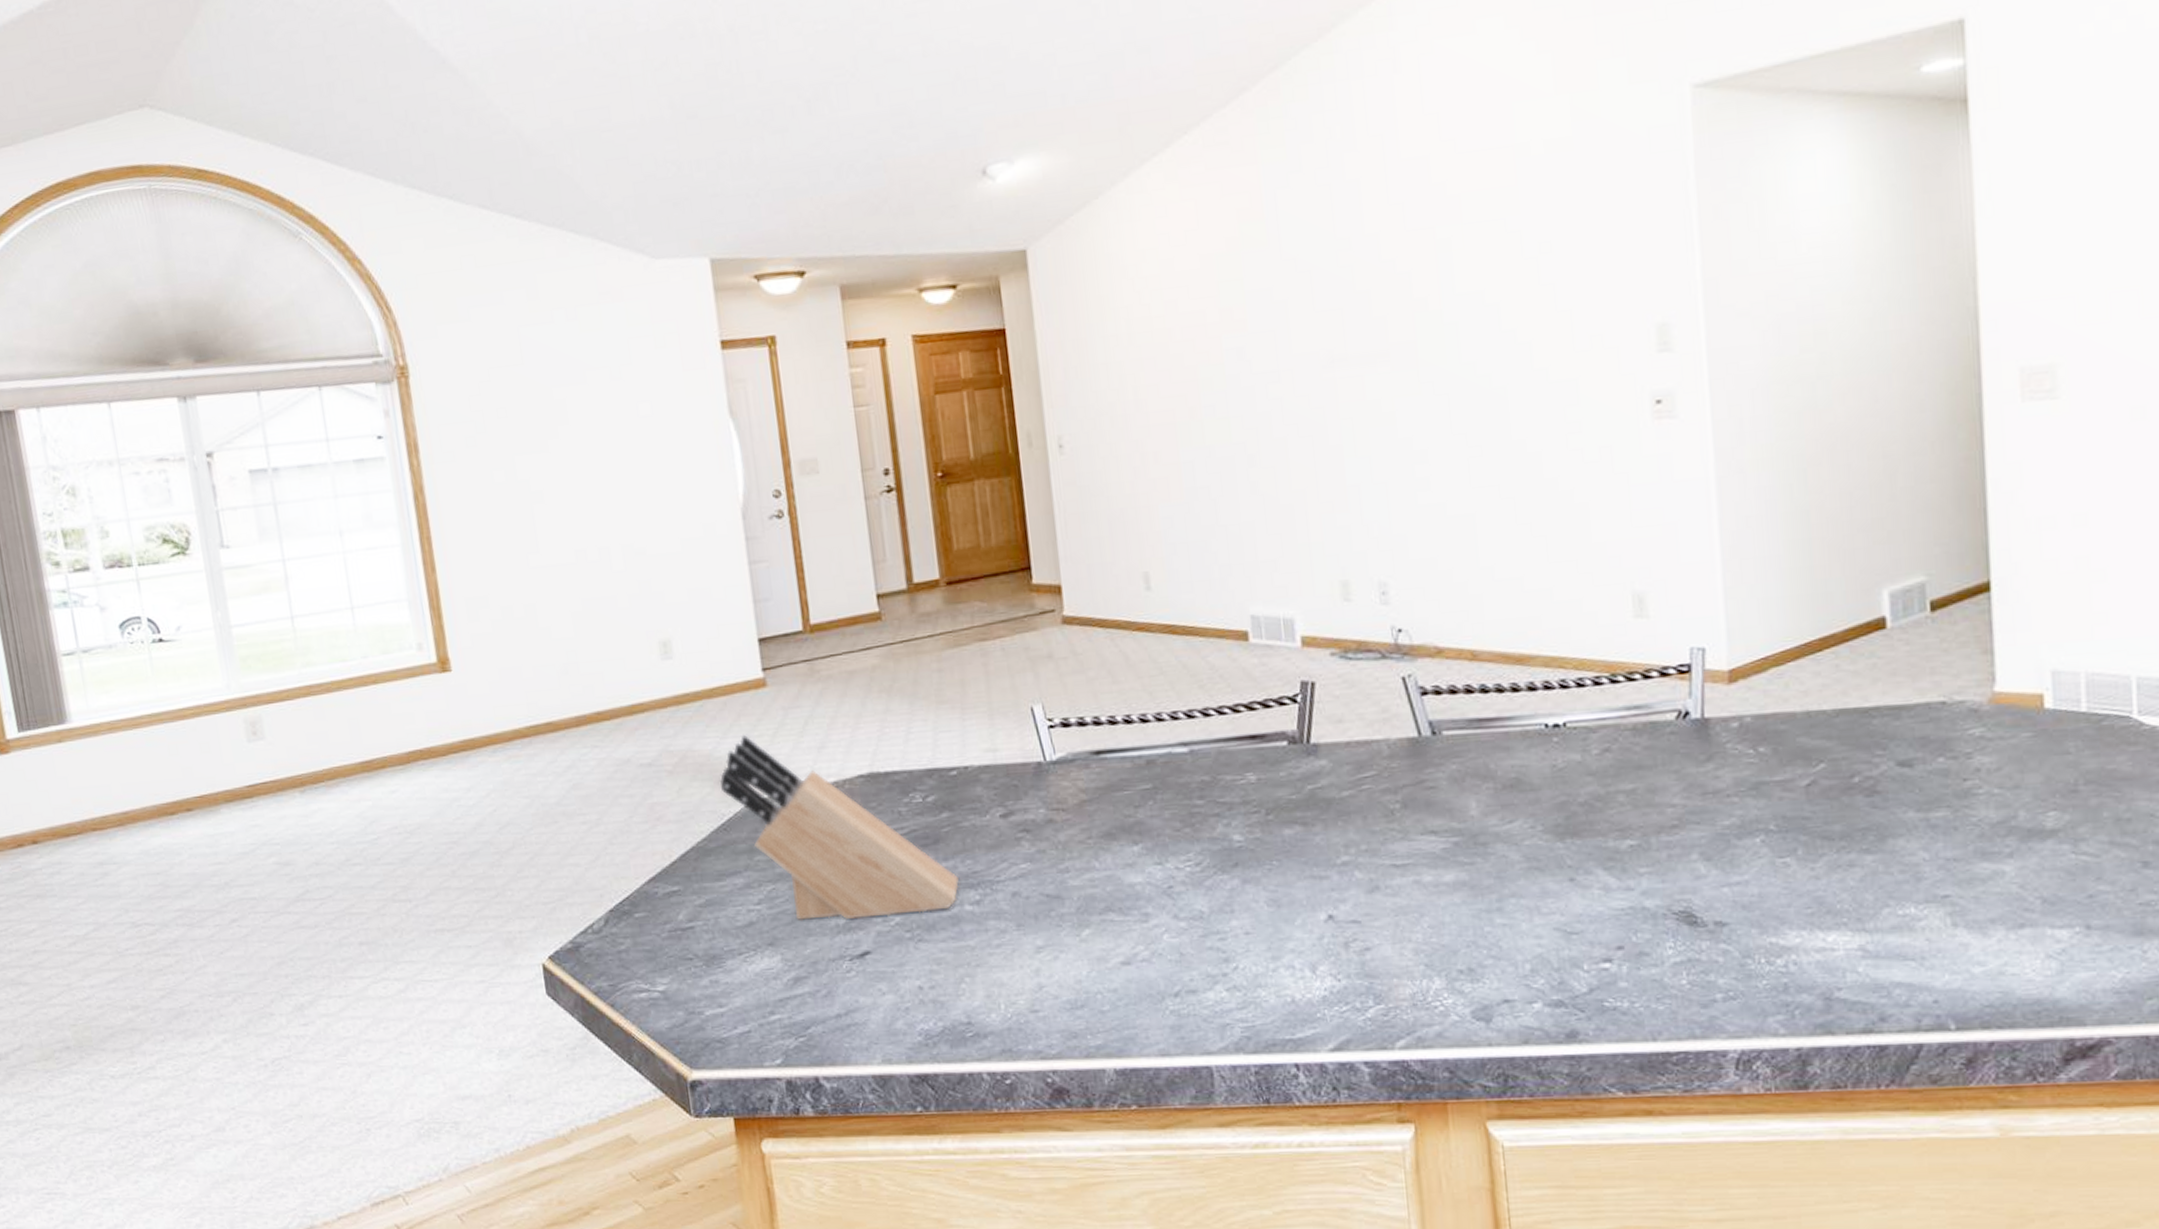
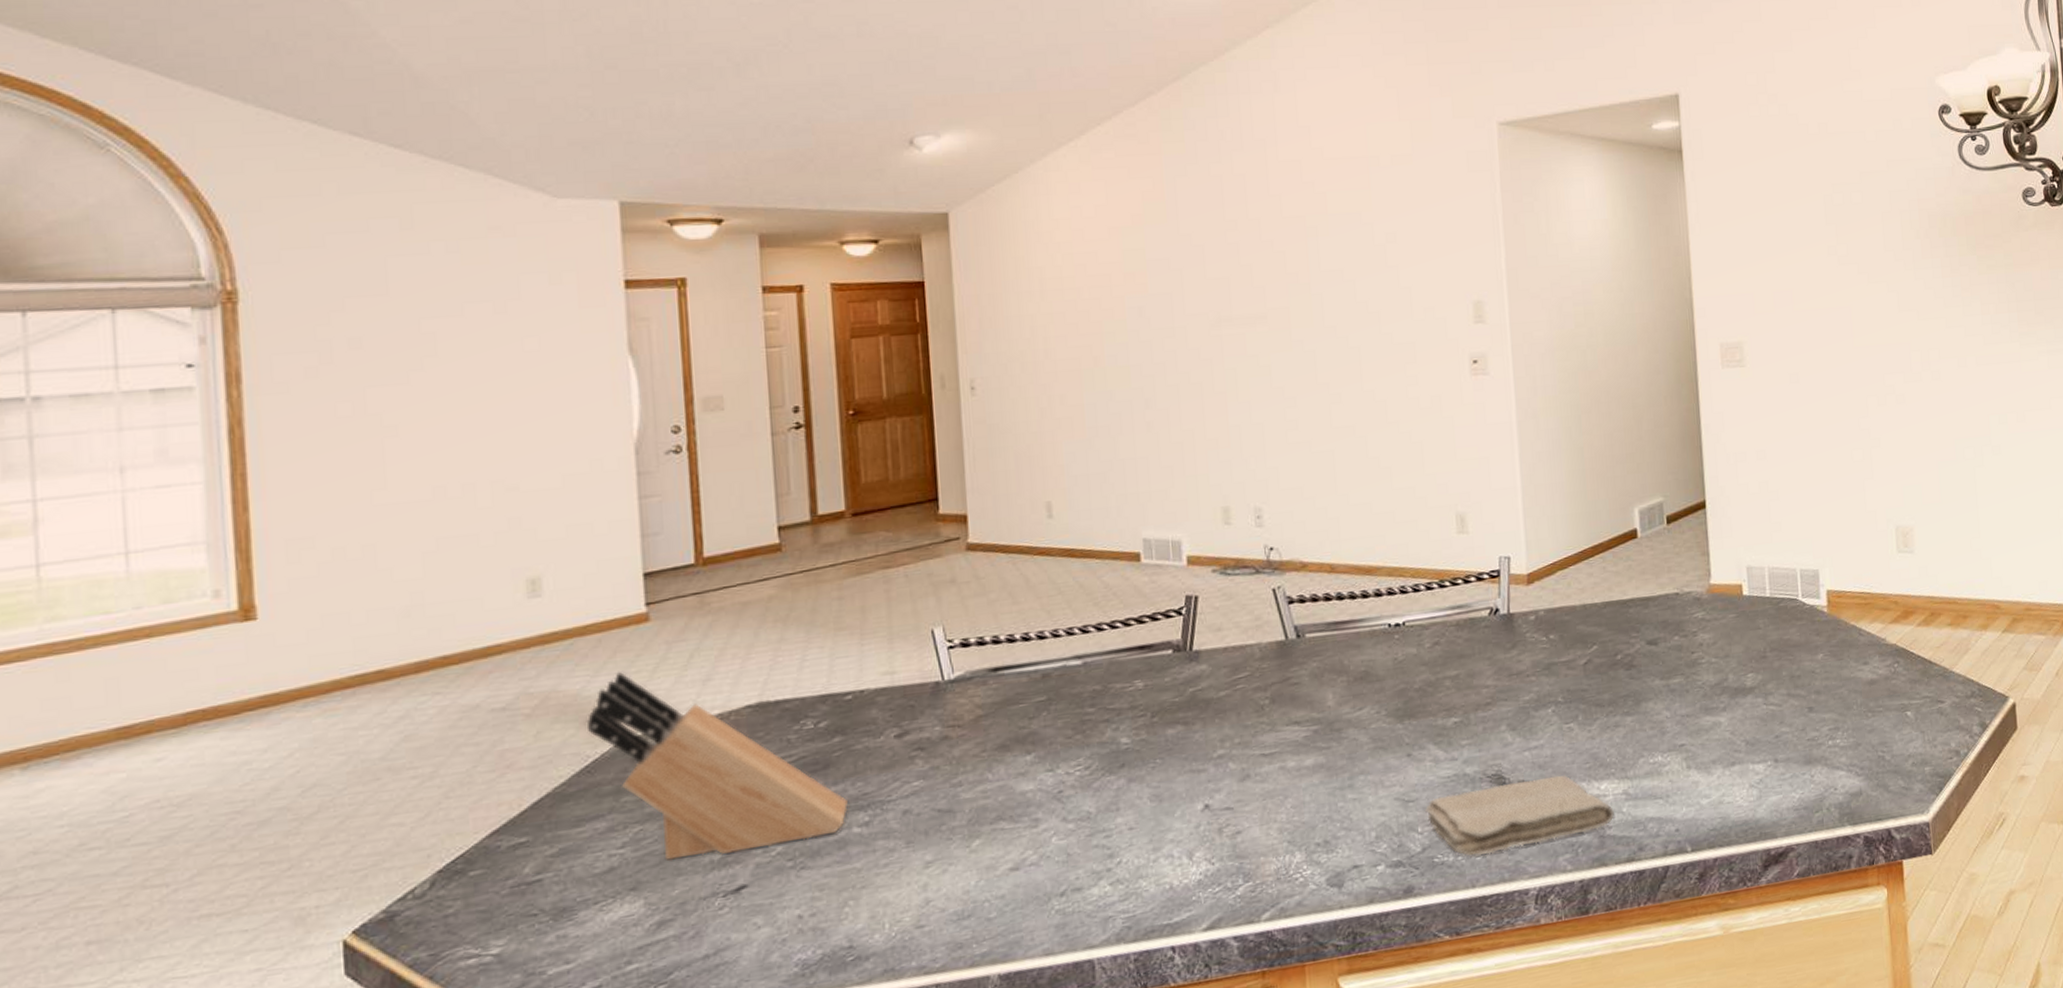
washcloth: none [1593,919,1846,1005] -> present [1425,774,1614,856]

